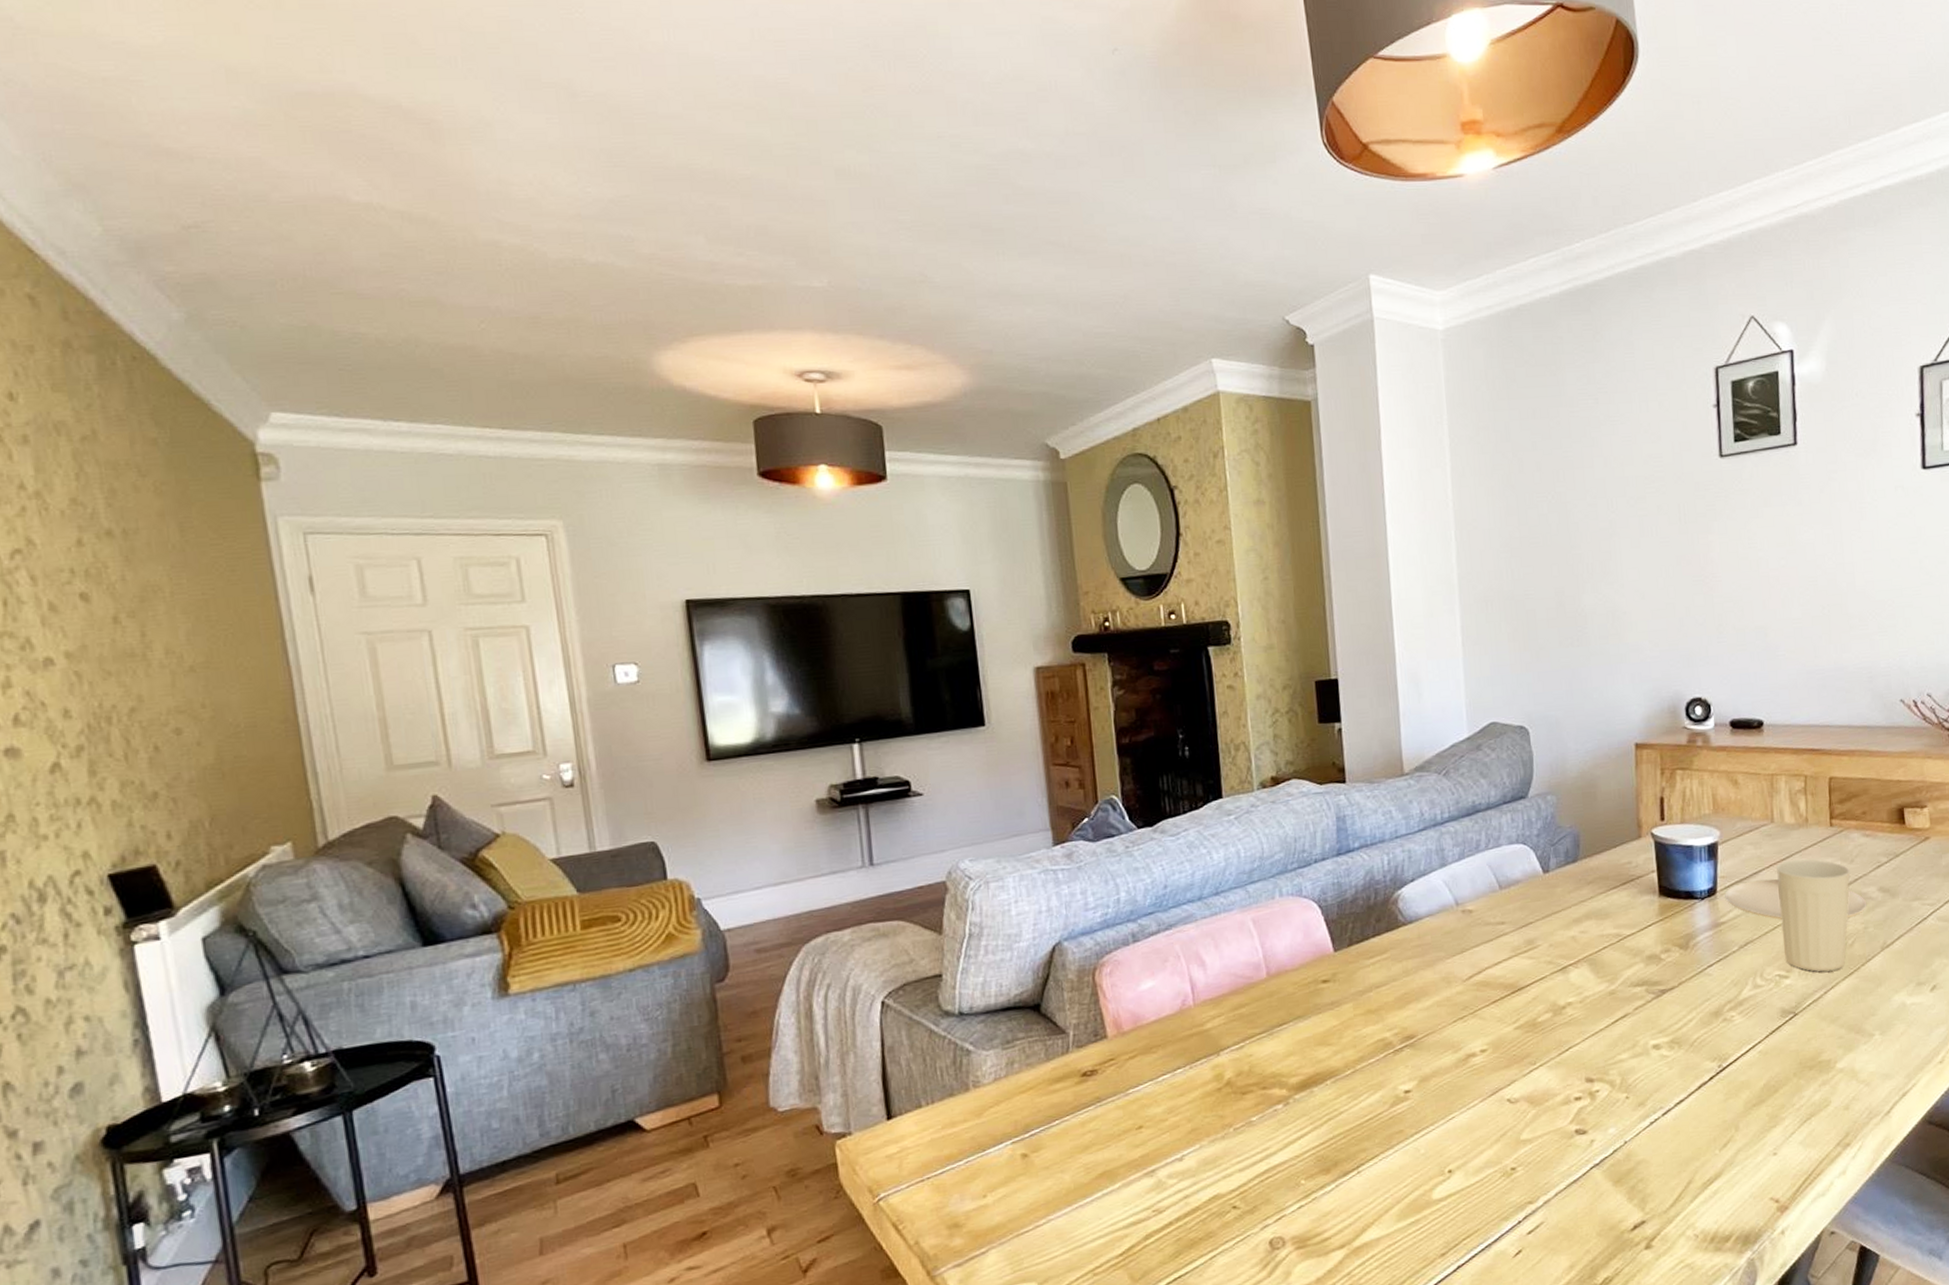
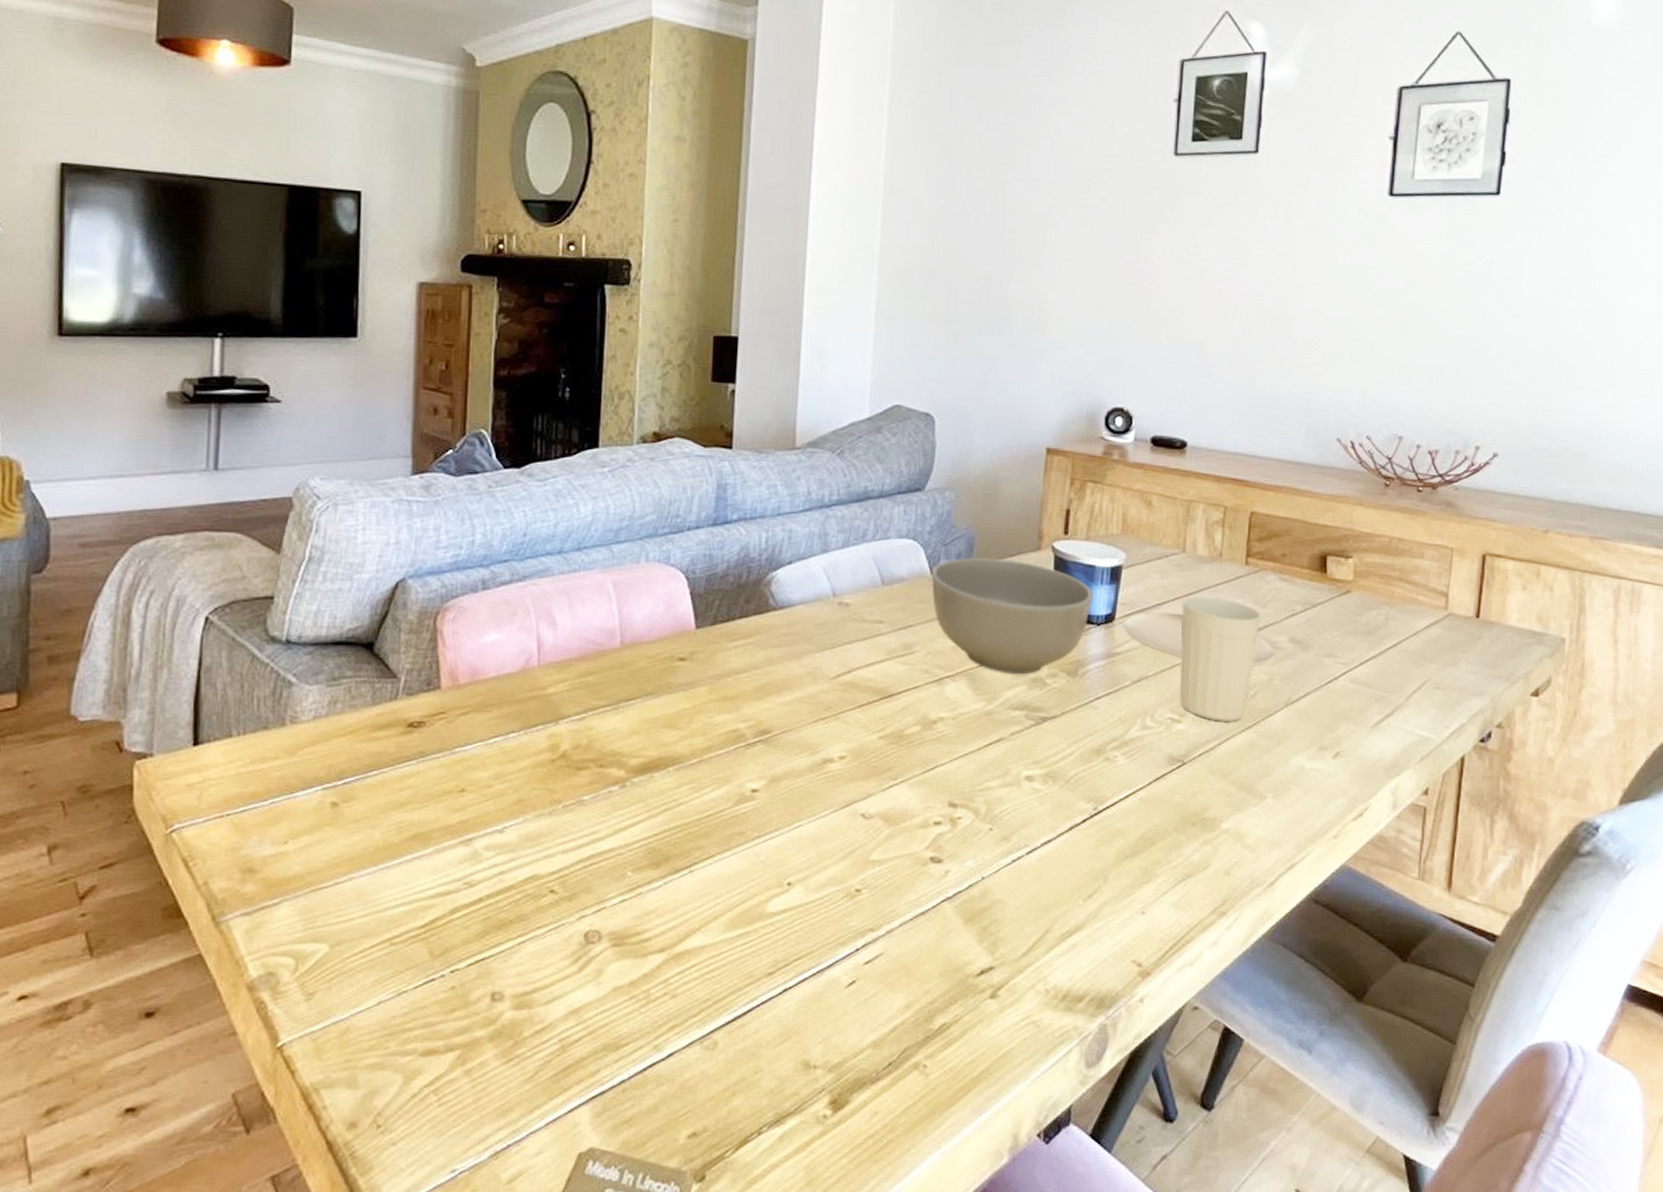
bowl: none [1543,850,1695,954] -> present [931,557,1094,675]

